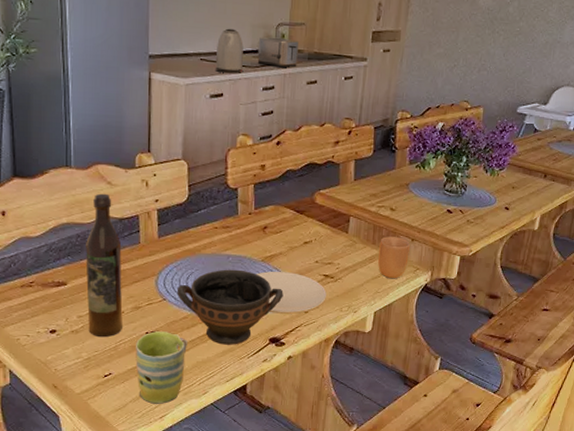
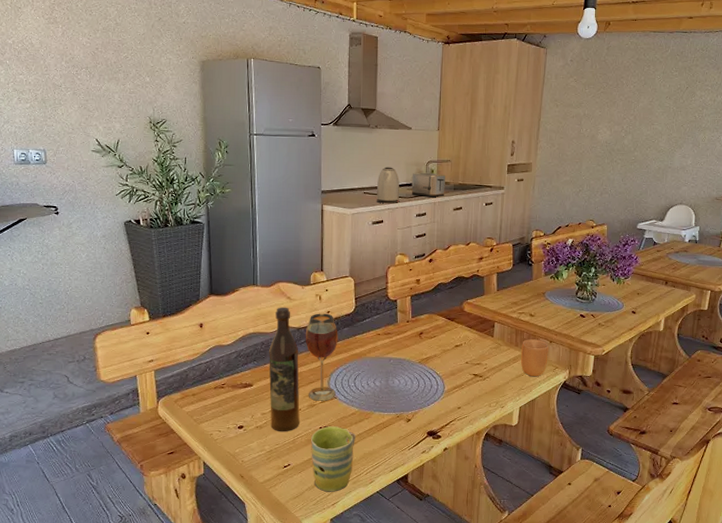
wineglass: none [129,201,168,303] -> present [305,313,338,401]
bowl: present [177,269,284,345] -> none [347,370,439,438]
plate: present [256,271,327,314] -> none [414,371,476,409]

